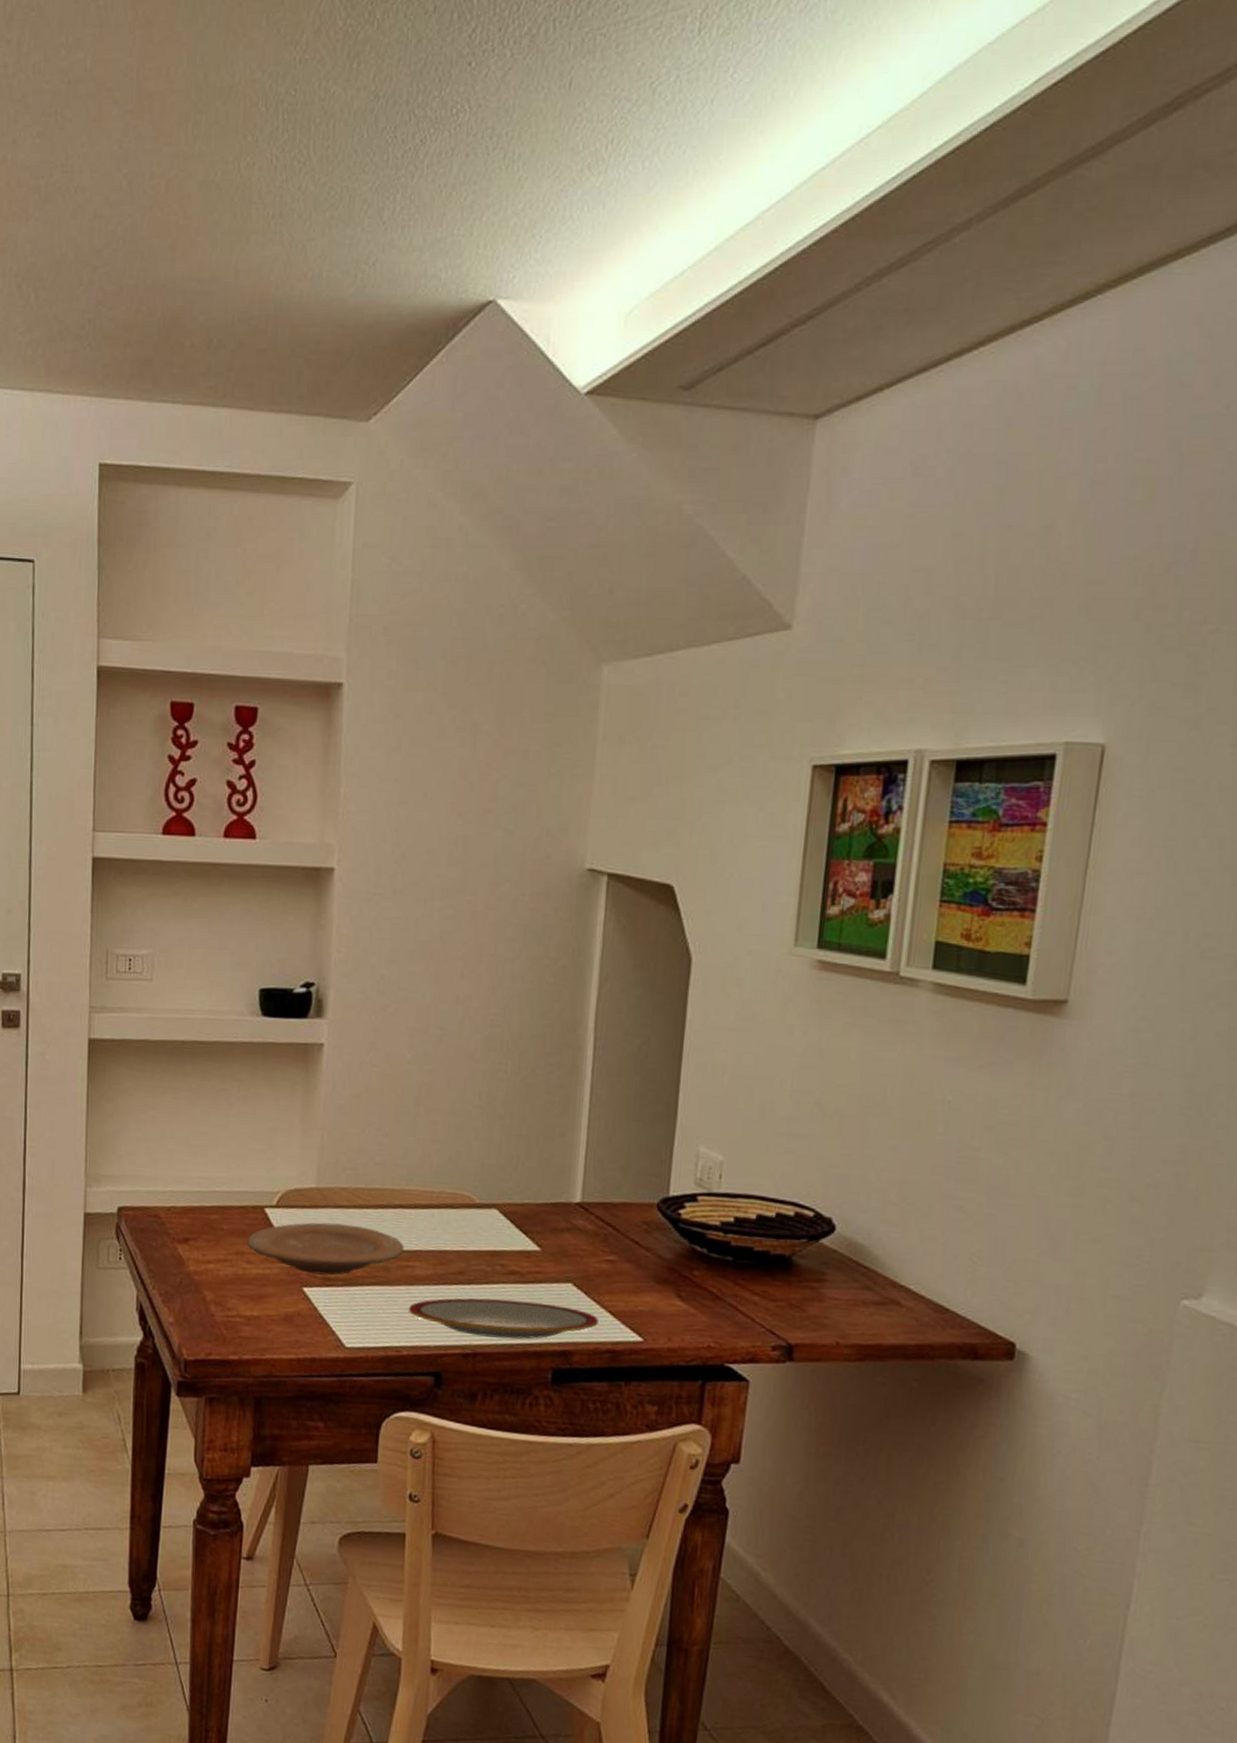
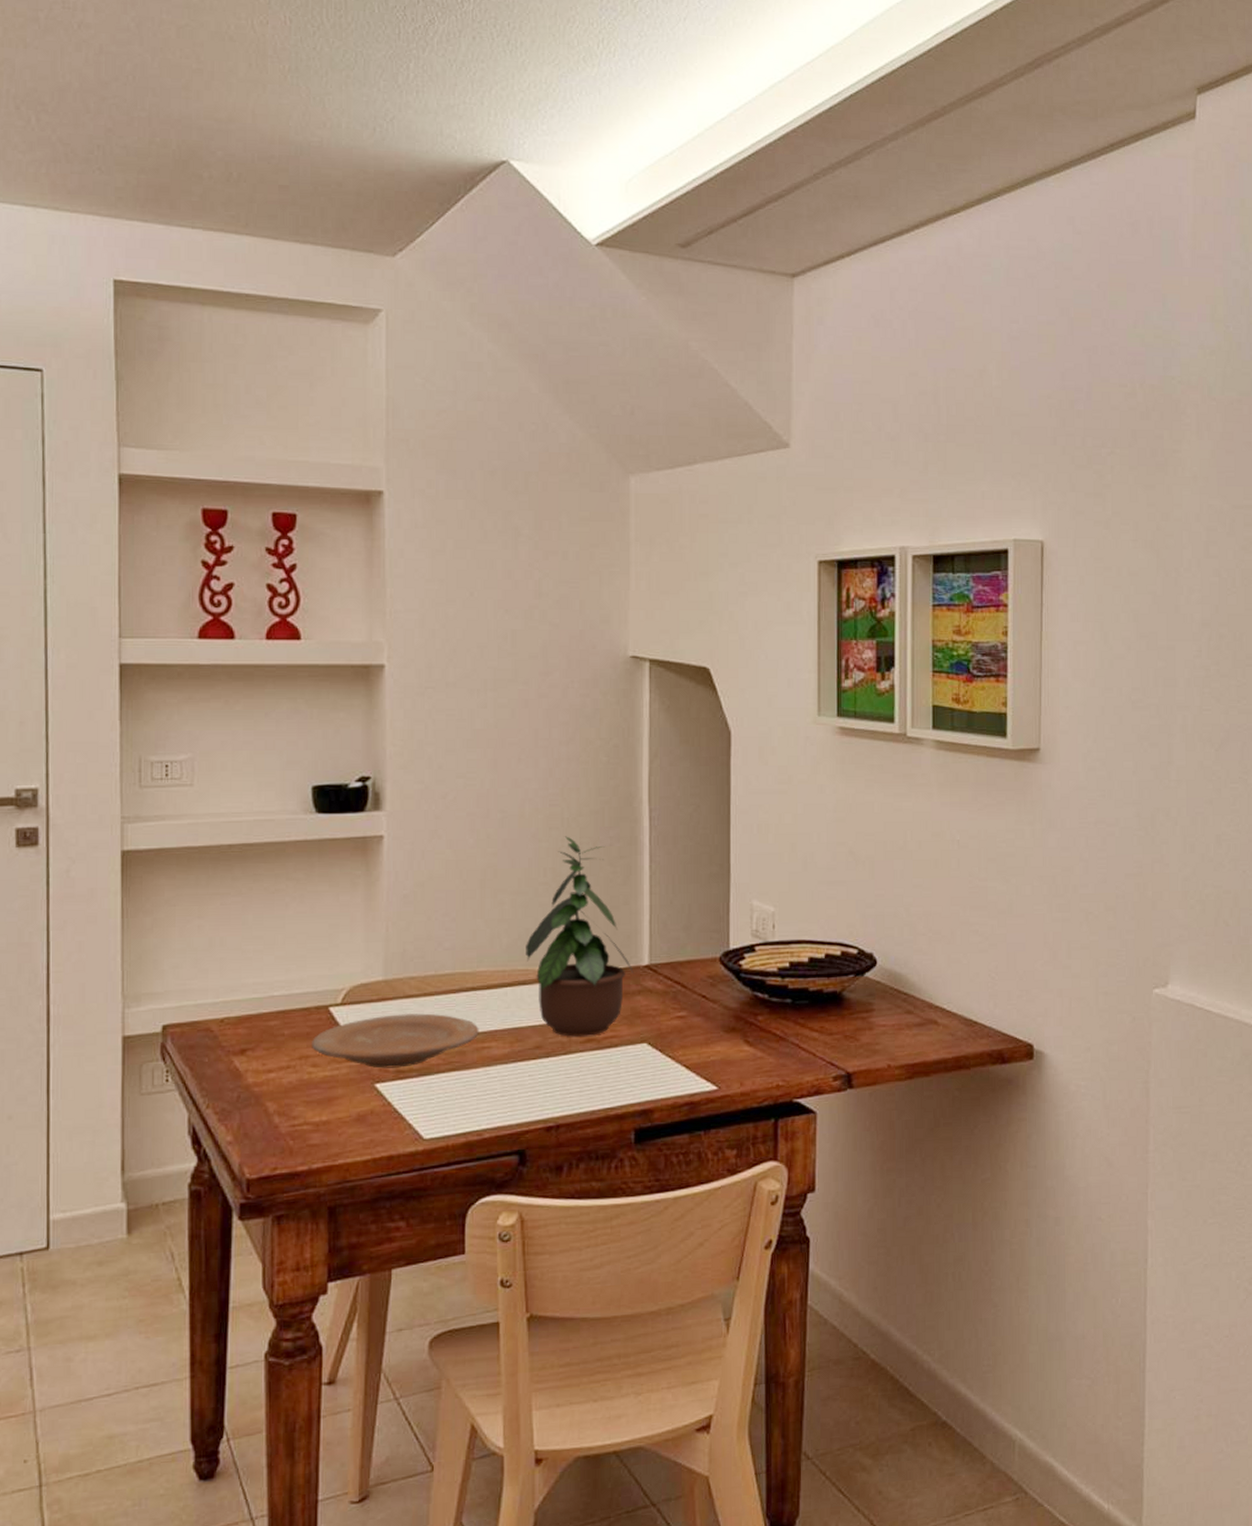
plate: present [408,1298,598,1339] -> none [487,1065,674,1108]
potted plant: none [455,1059,564,1268] -> present [526,836,634,1037]

